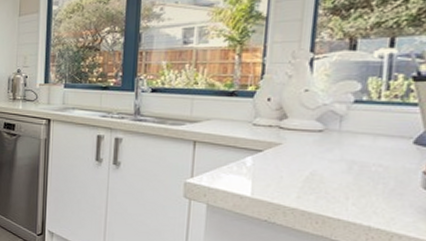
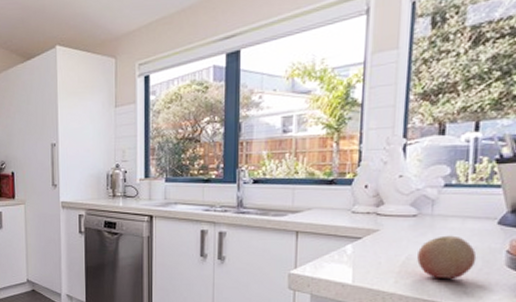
fruit: none [322,152,389,198] -> present [417,235,477,280]

